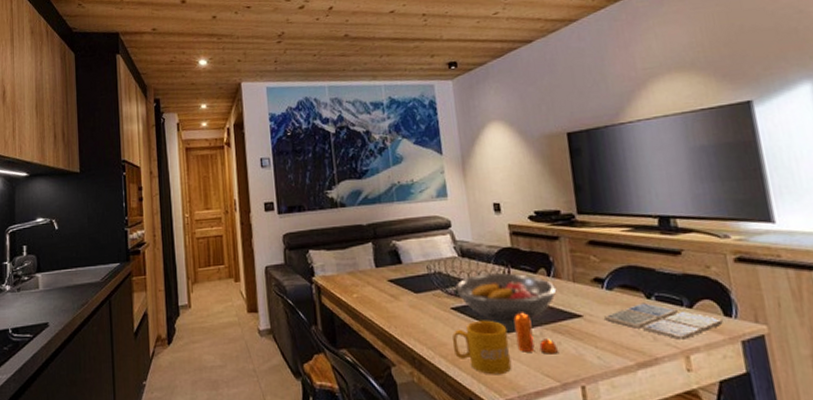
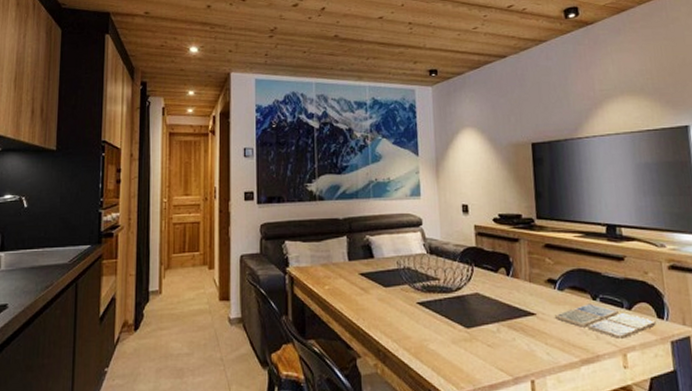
mug: present [452,320,512,375] -> none [417,315,470,369]
fruit bowl: present [455,273,557,322] -> none [423,271,514,318]
pepper shaker: present [513,312,558,354] -> none [474,309,512,350]

